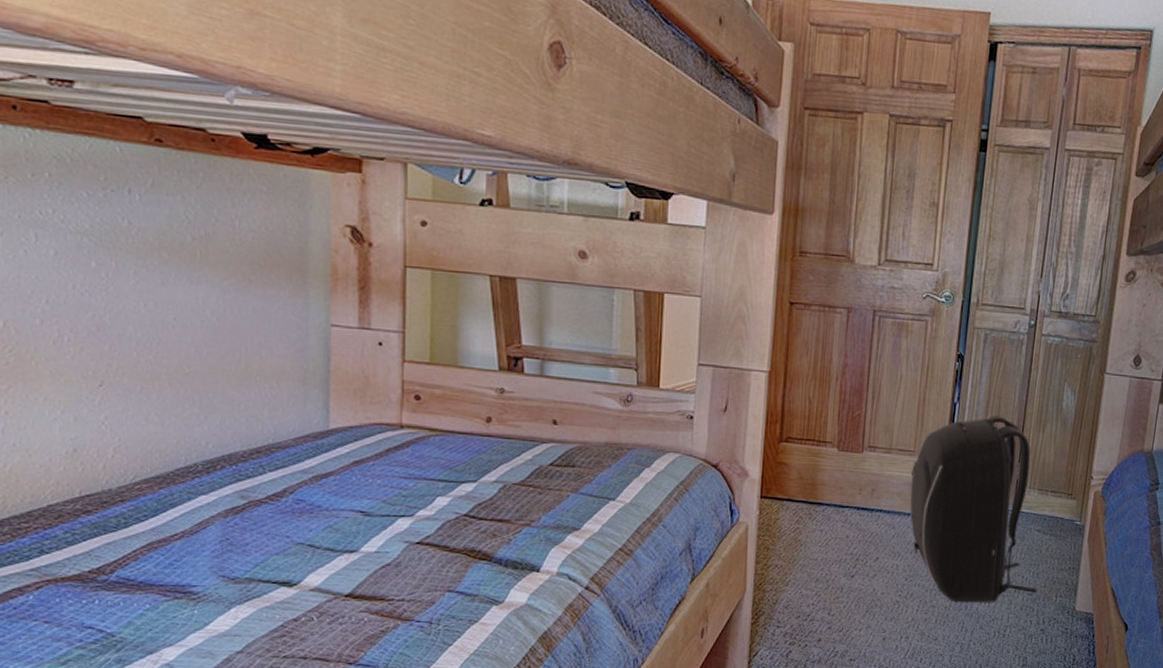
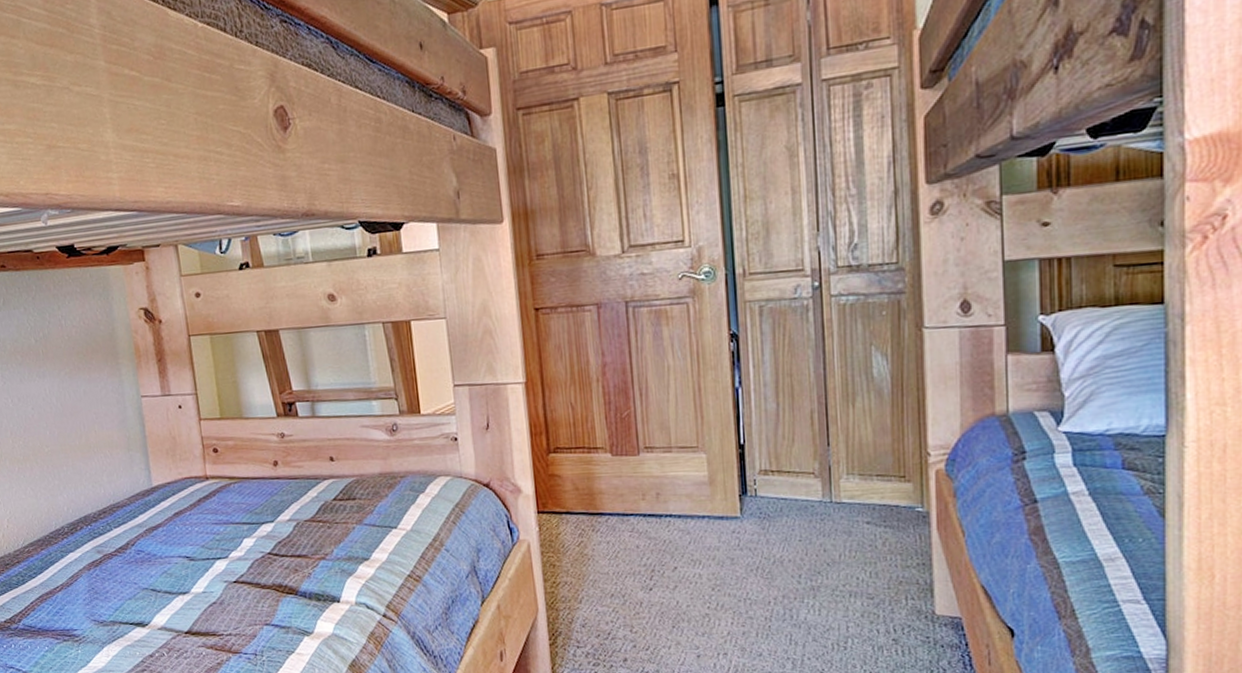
backpack: present [909,415,1037,602] -> none [698,395,879,611]

